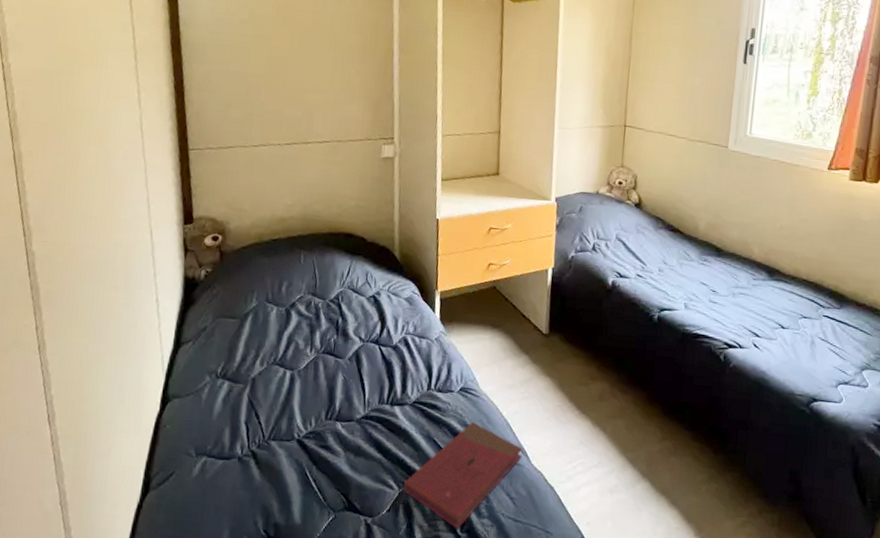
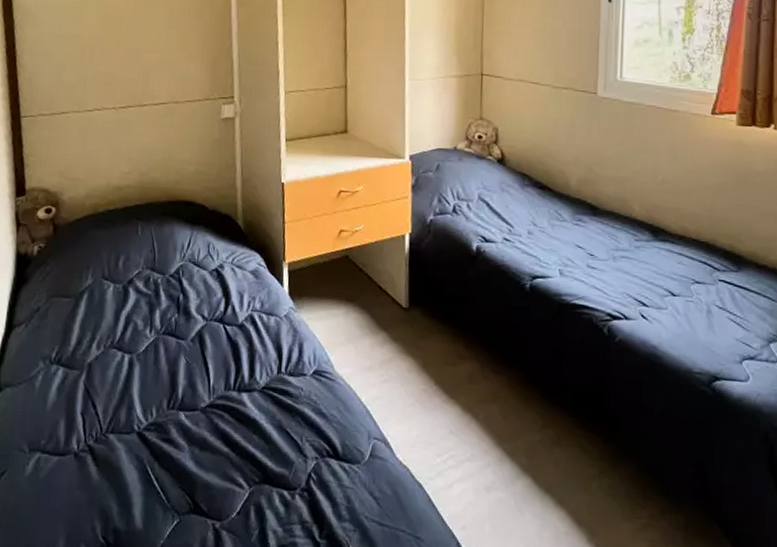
book: present [404,422,522,529] -> none [255,410,385,535]

